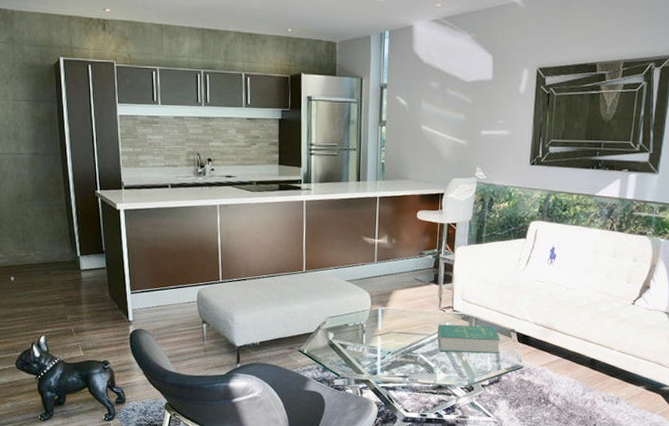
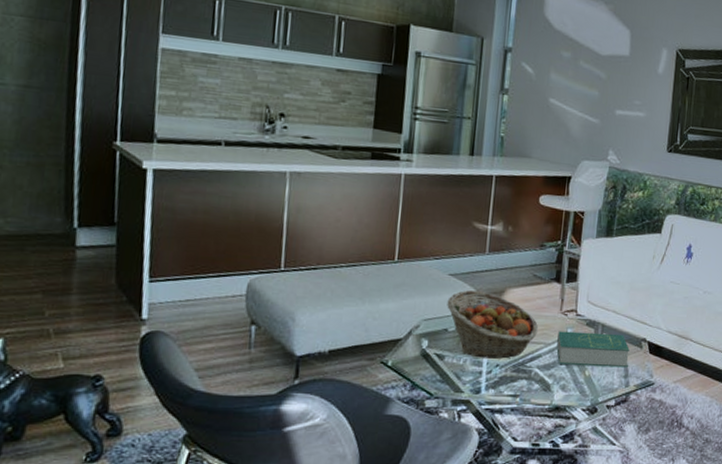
fruit basket: none [346,293,421,347] -> present [447,290,538,359]

